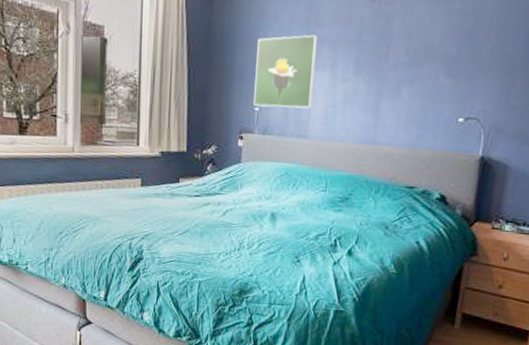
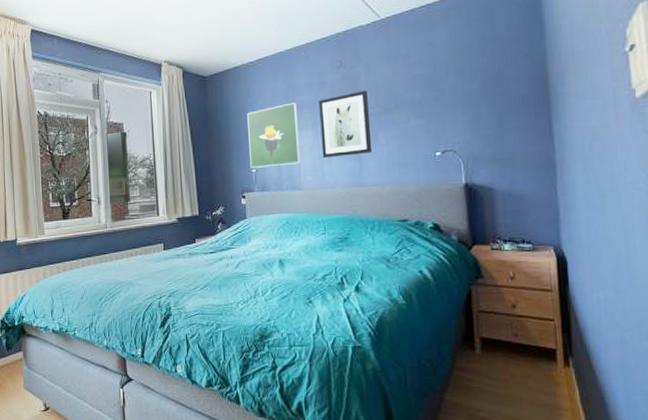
wall art: none [336,34,399,109] -> present [318,90,373,159]

